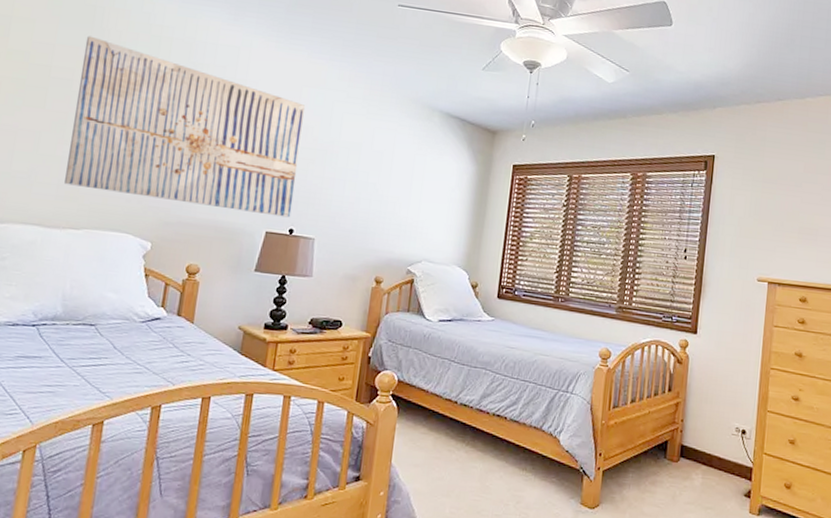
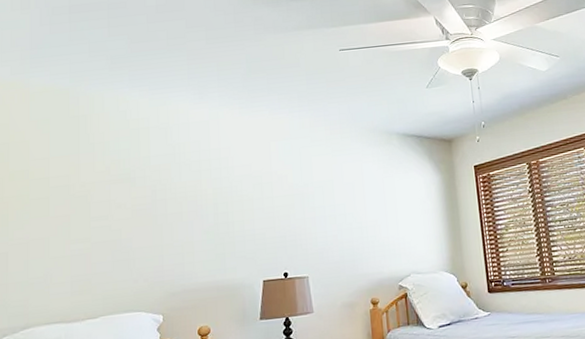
wall art: present [64,35,306,218] -> none [75,143,283,280]

